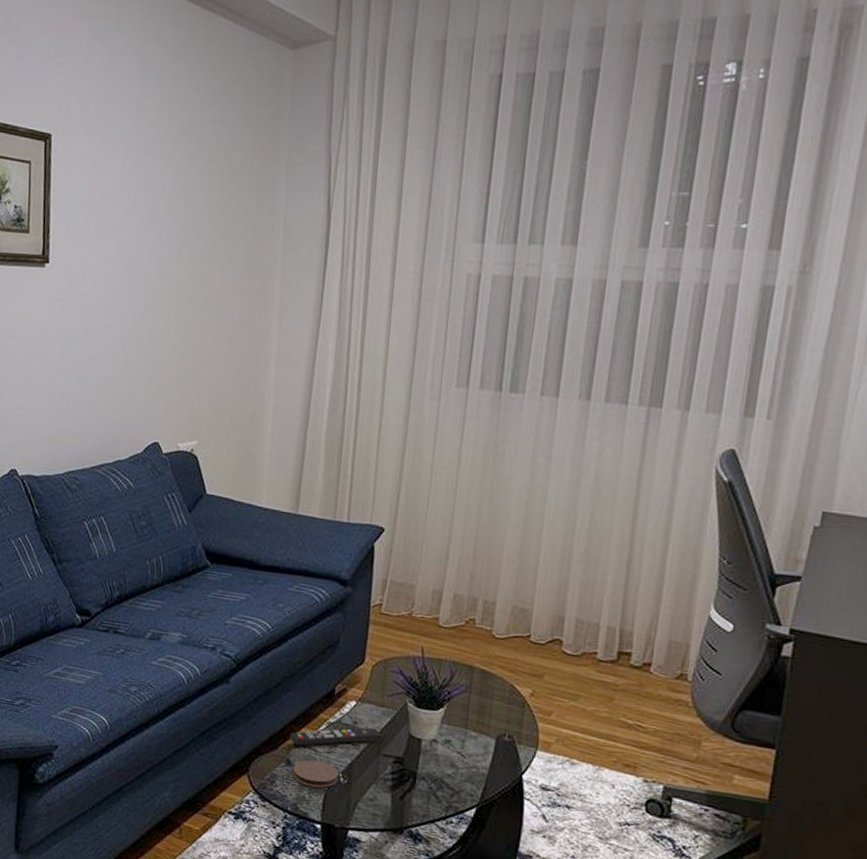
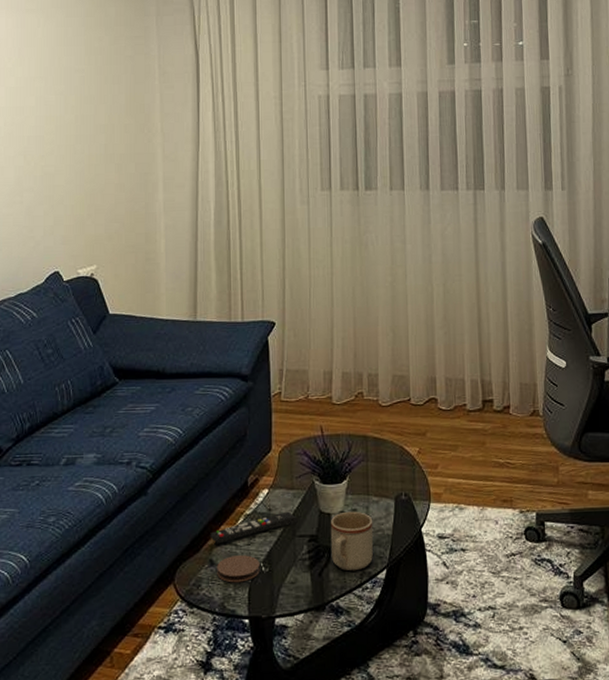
mug: none [417,740,468,803] -> present [330,511,374,571]

